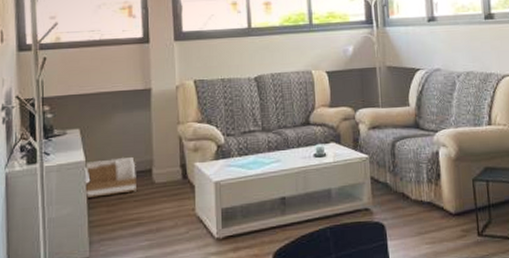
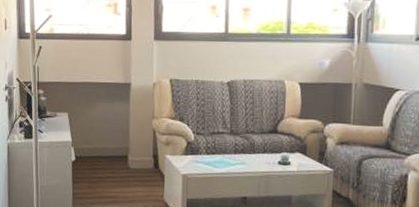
storage bin: present [85,157,138,198] -> none [71,142,115,174]

